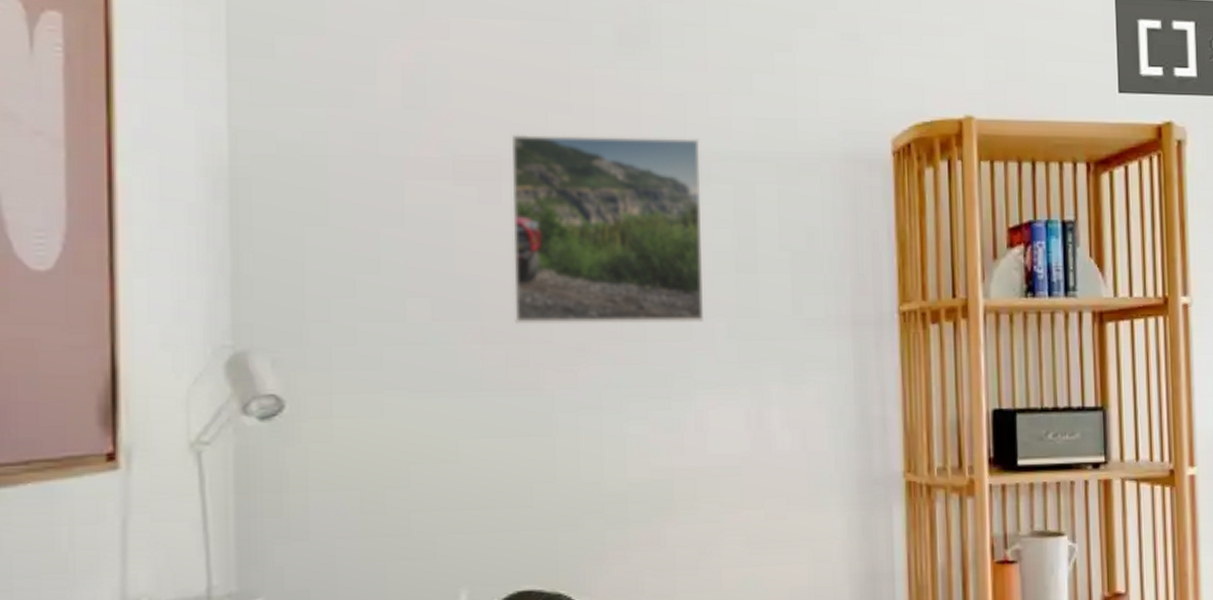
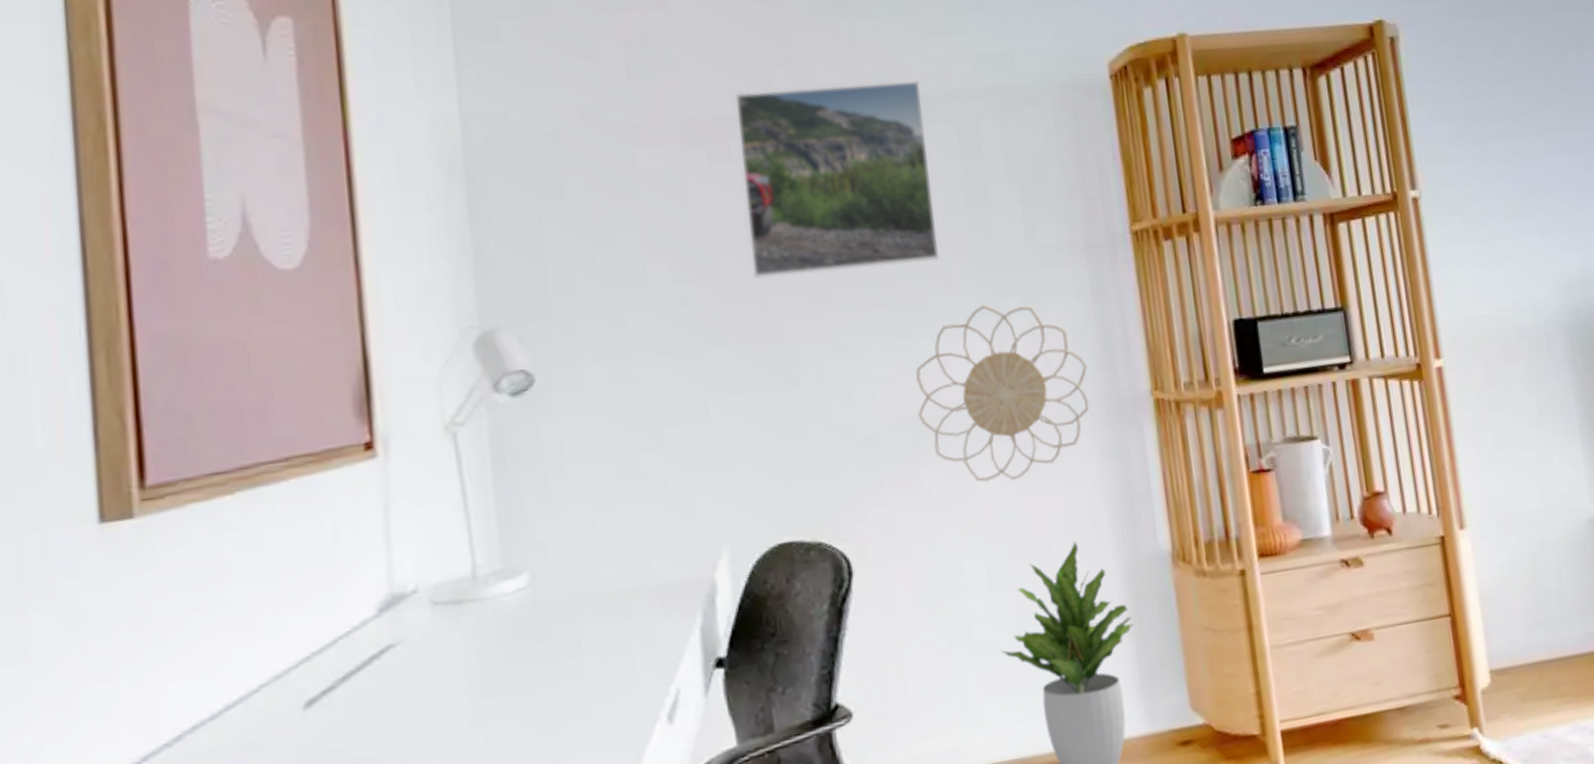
decorative wall piece: none [669,372,842,550] -> present [915,305,1090,483]

